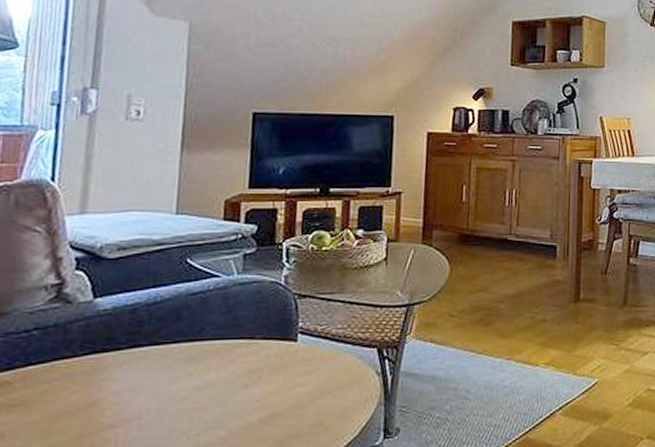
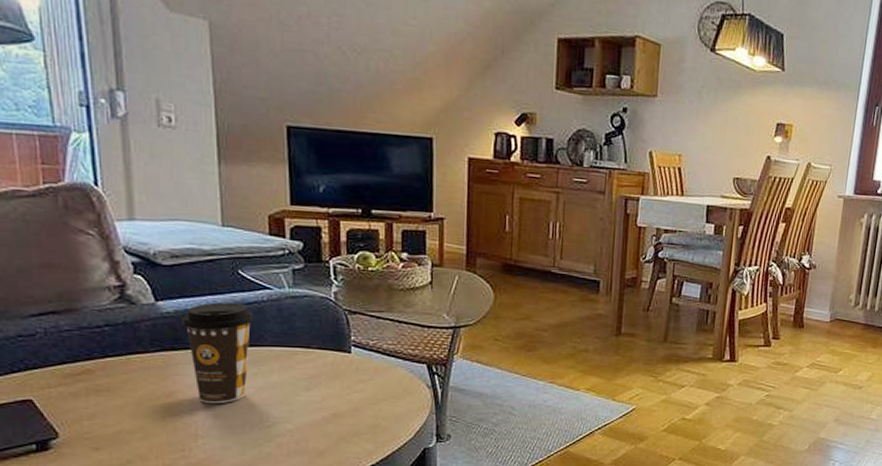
coffee cup: none [118,294,197,412] -> present [182,302,254,404]

